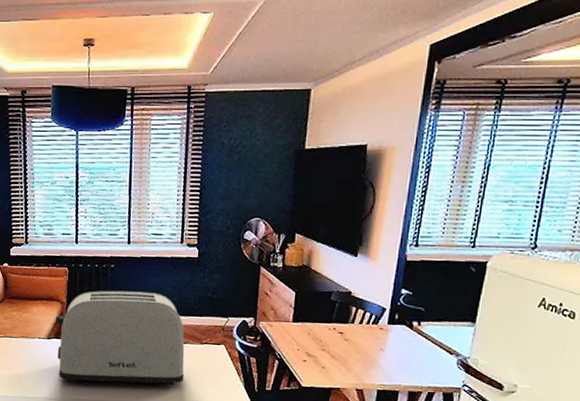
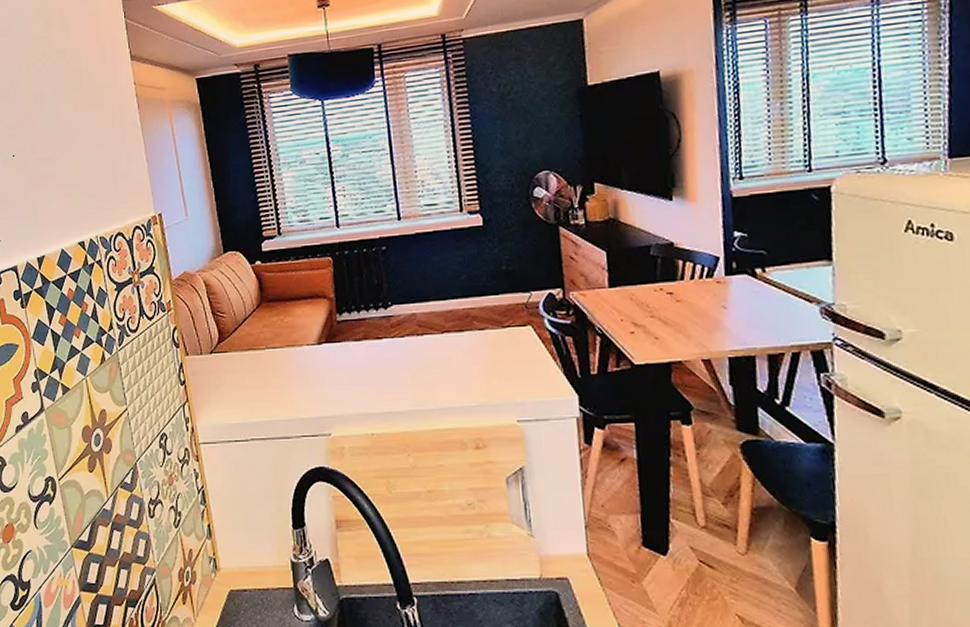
toaster: present [55,290,185,386] -> none [324,273,489,395]

